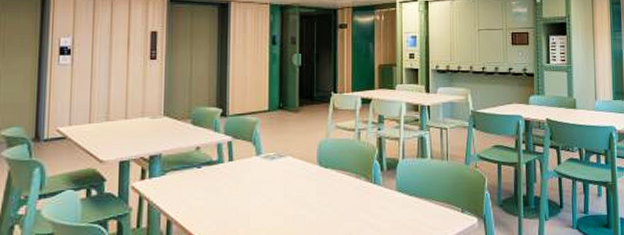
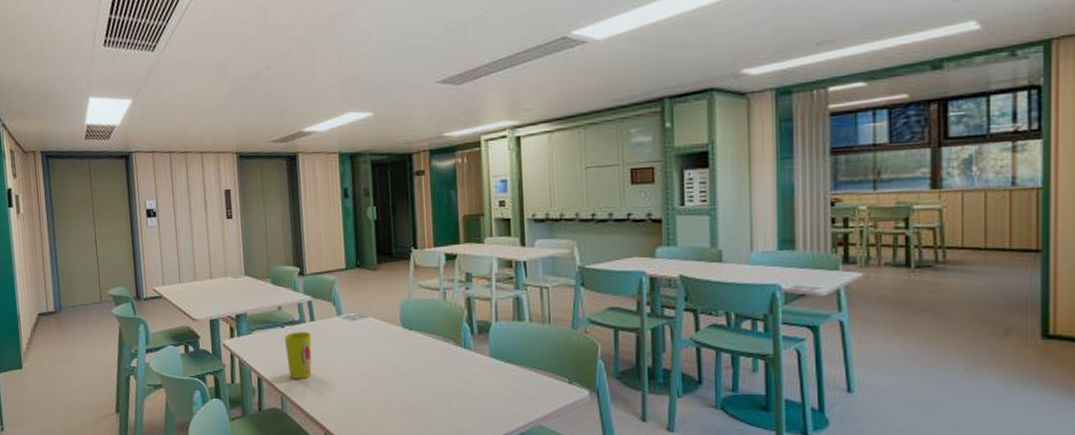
cup: none [199,171,228,220] -> present [284,332,312,379]

